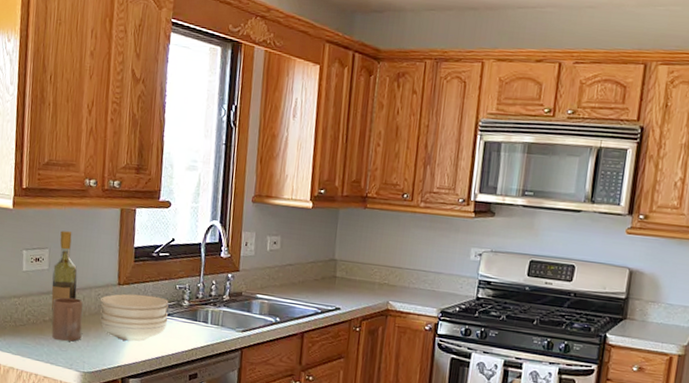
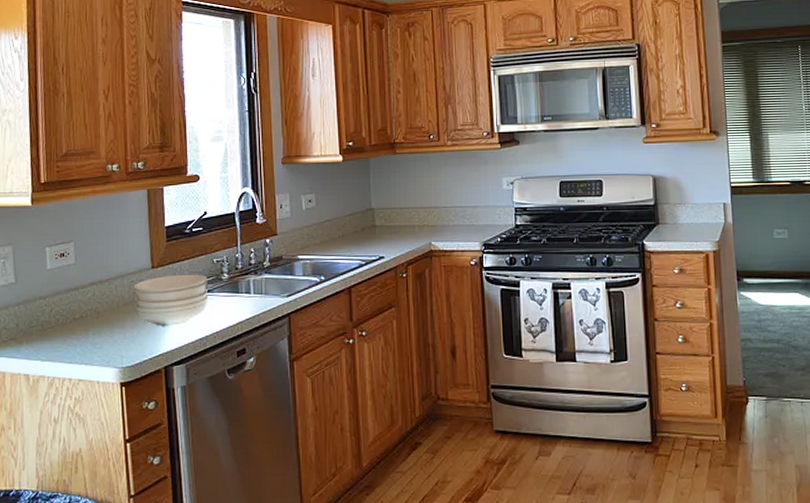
bottle: present [51,230,78,323] -> none [79,221,108,320]
mug: present [51,297,83,342] -> none [82,289,117,338]

